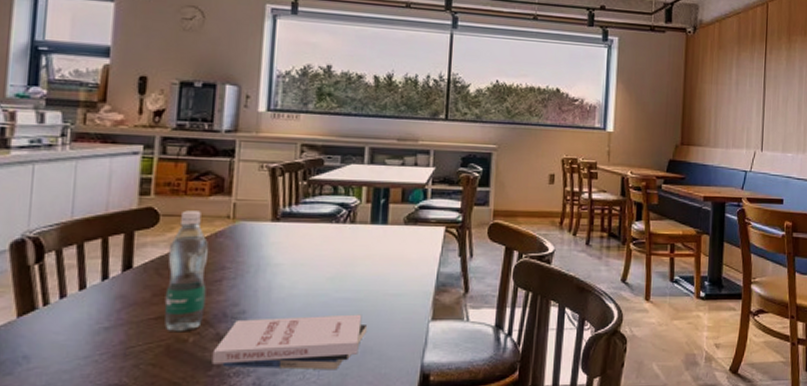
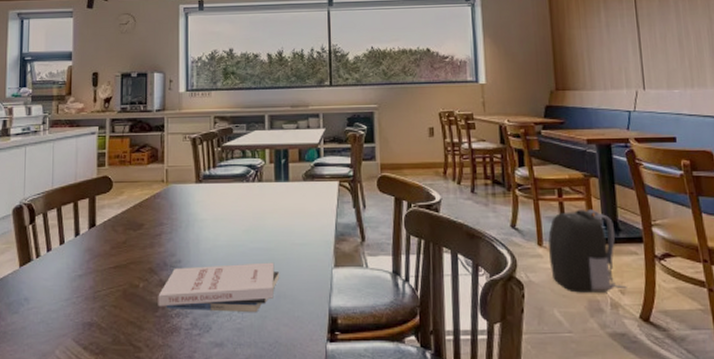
bottle: present [164,210,209,333] -> none [120,177,150,279]
backpack: none [654,266,722,347] -> present [548,210,627,293]

